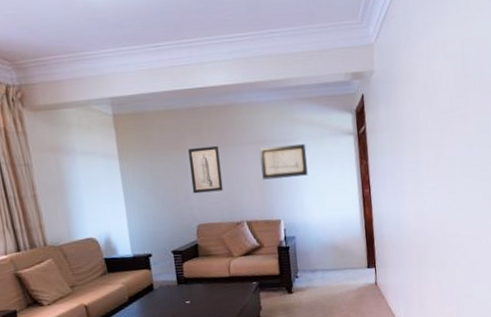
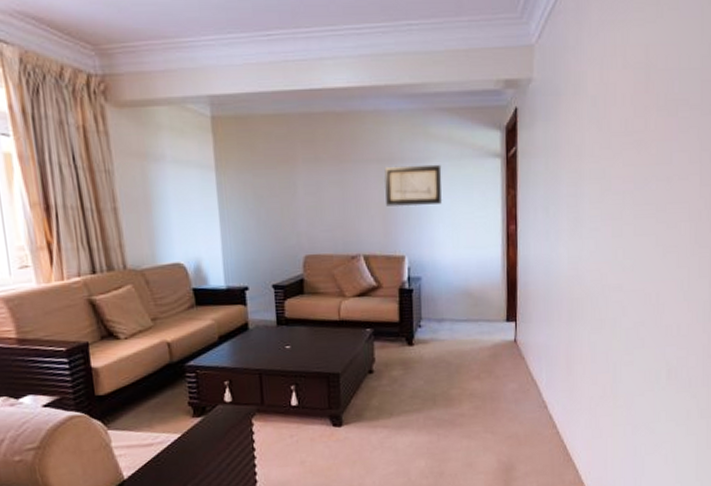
wall art: present [188,145,224,194] -> none [298,160,338,218]

